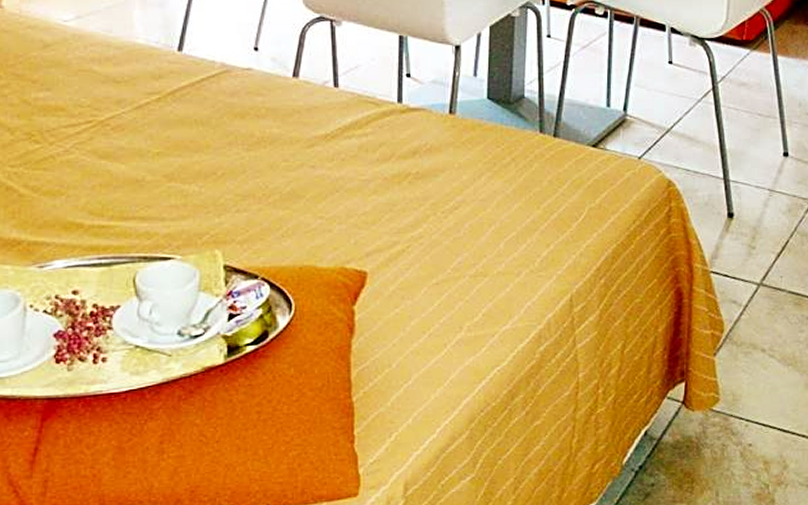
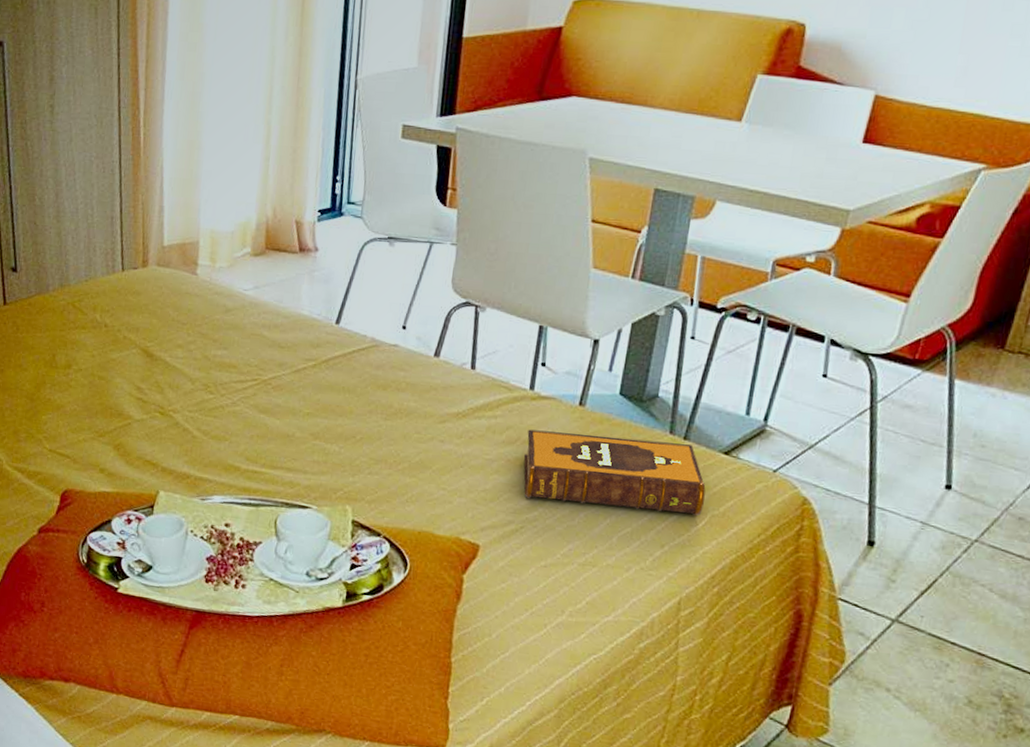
hardback book: none [400,142,580,215] -> present [523,429,706,516]

